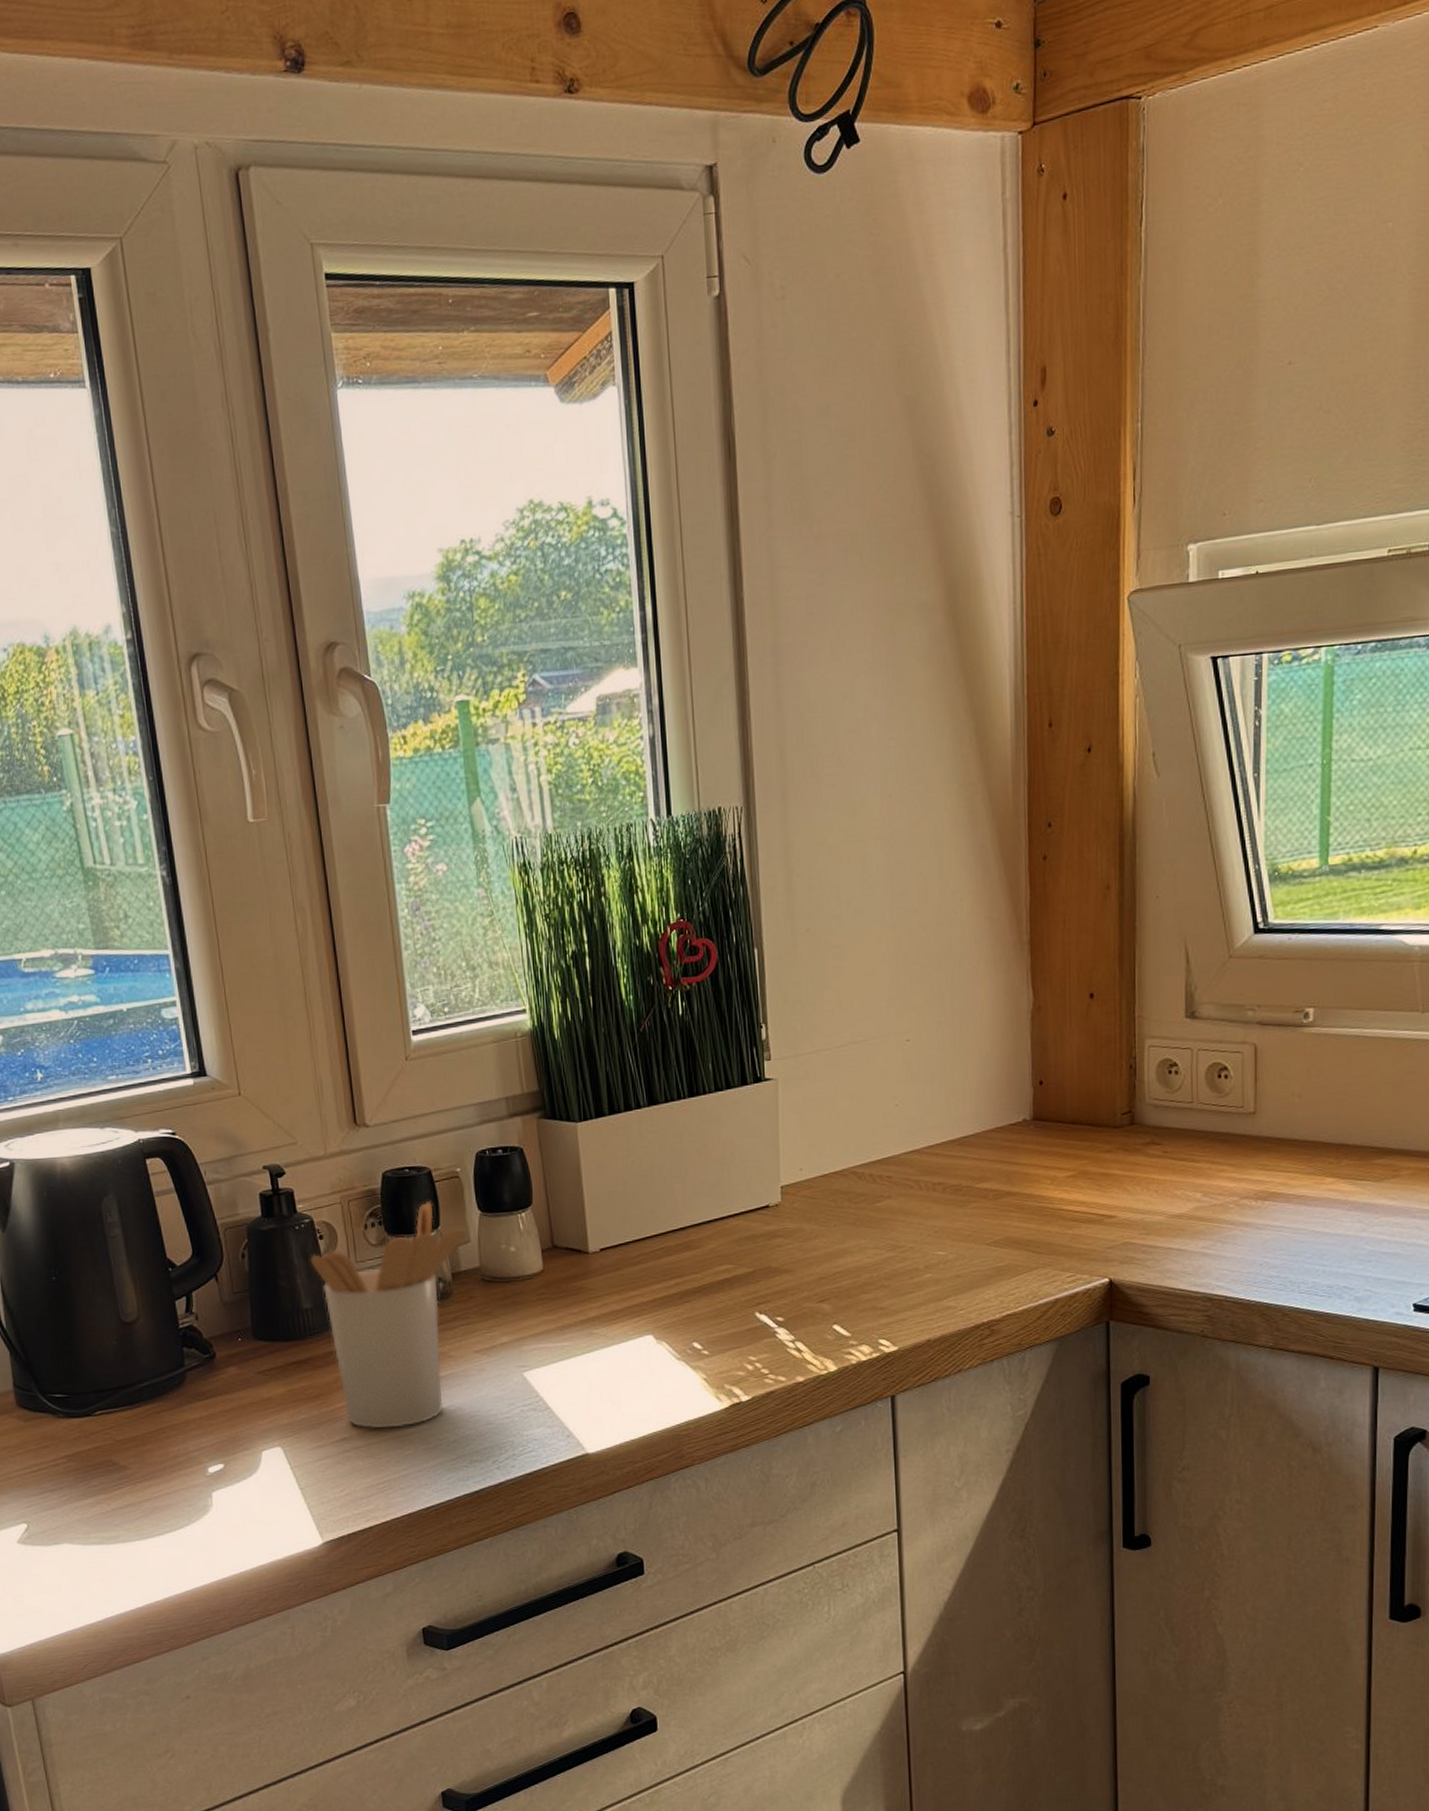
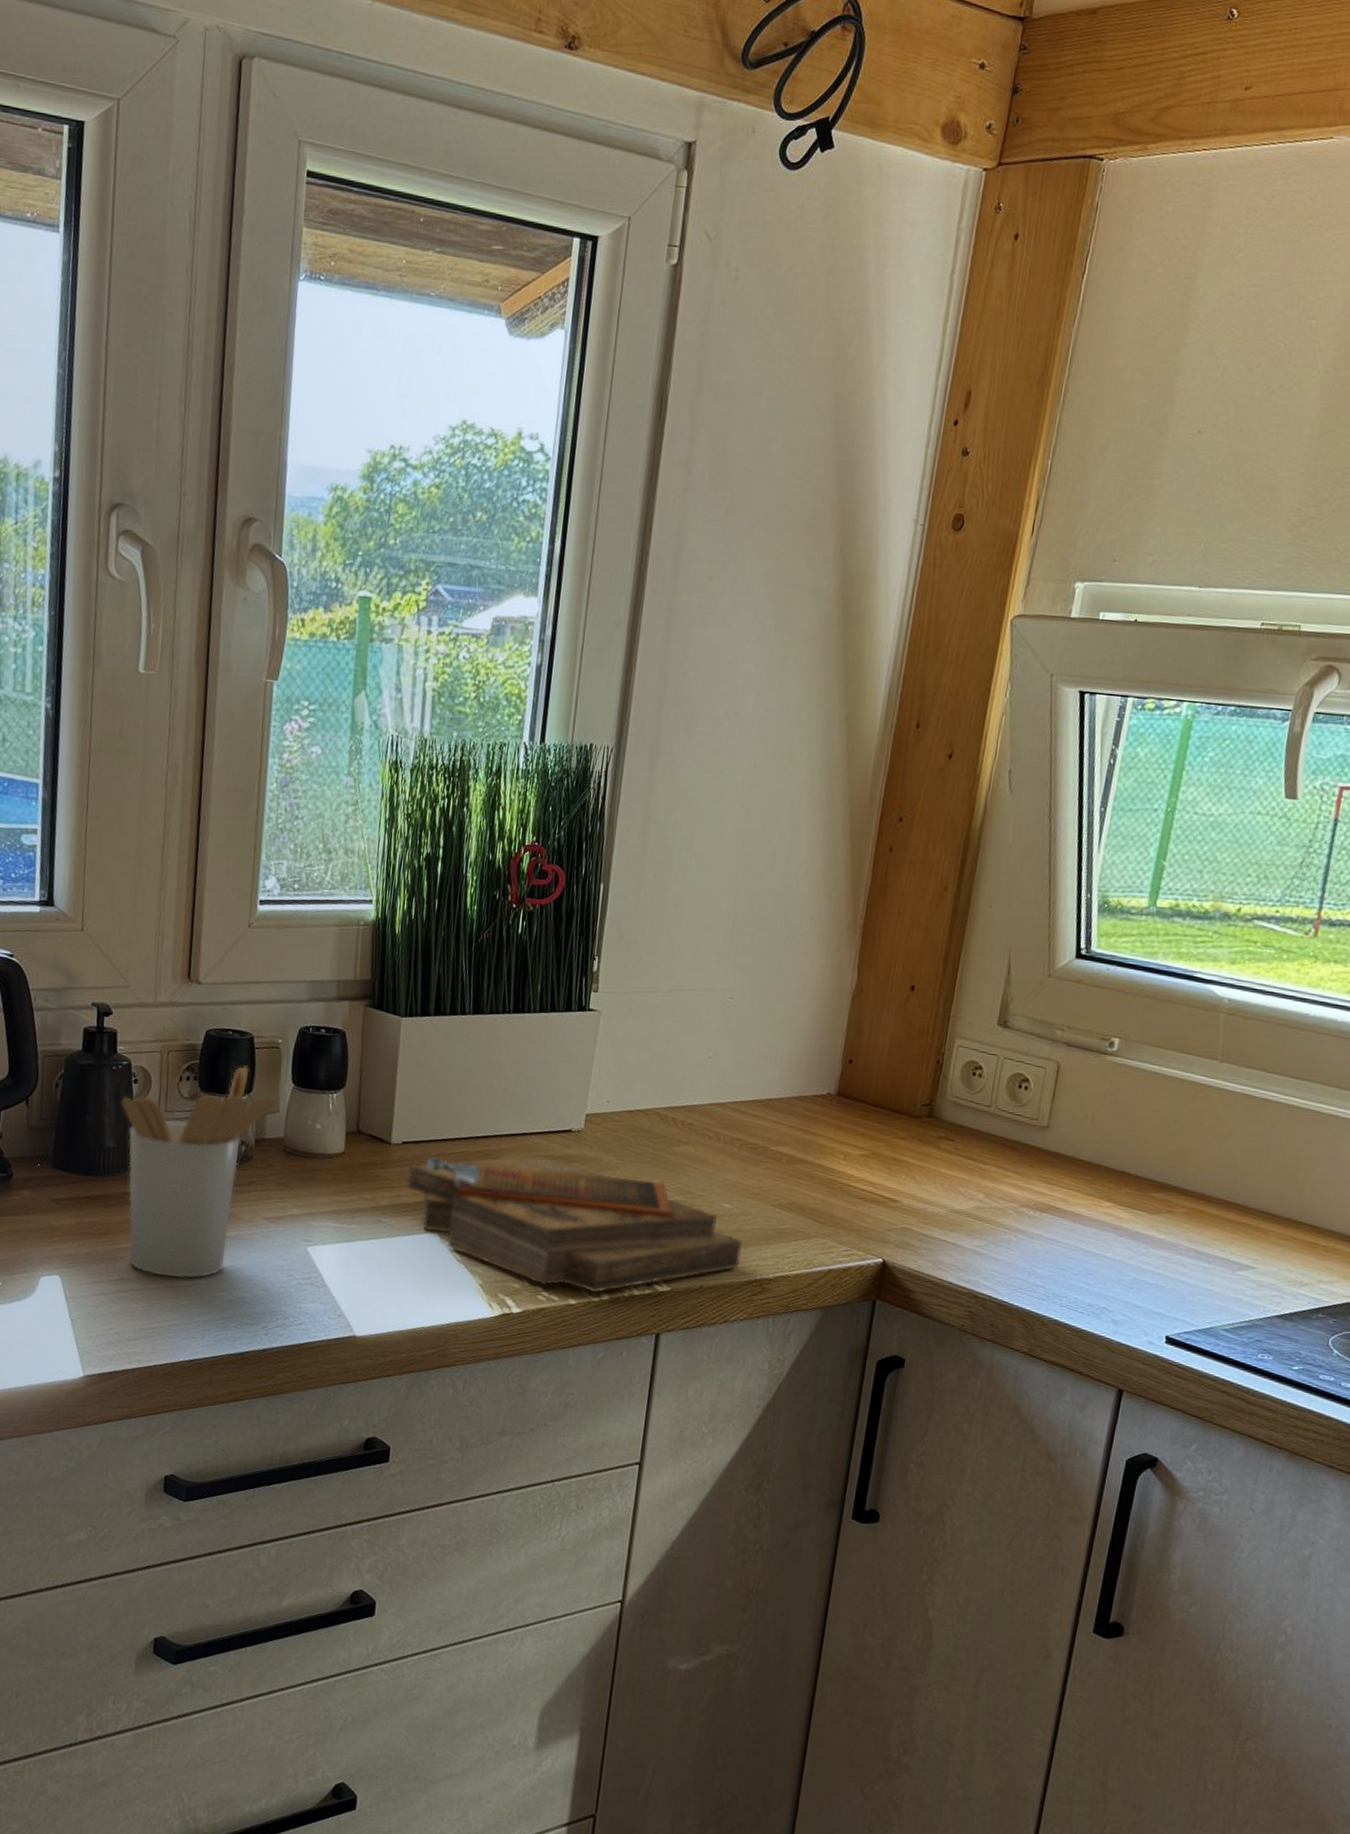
clipboard: none [611,1236,963,1368] -> present [407,1155,742,1294]

